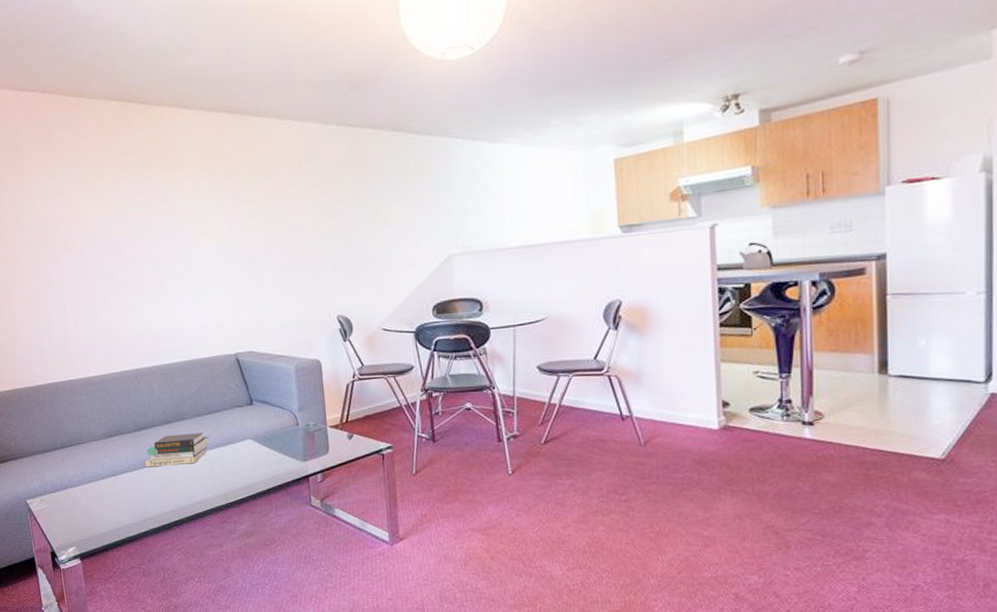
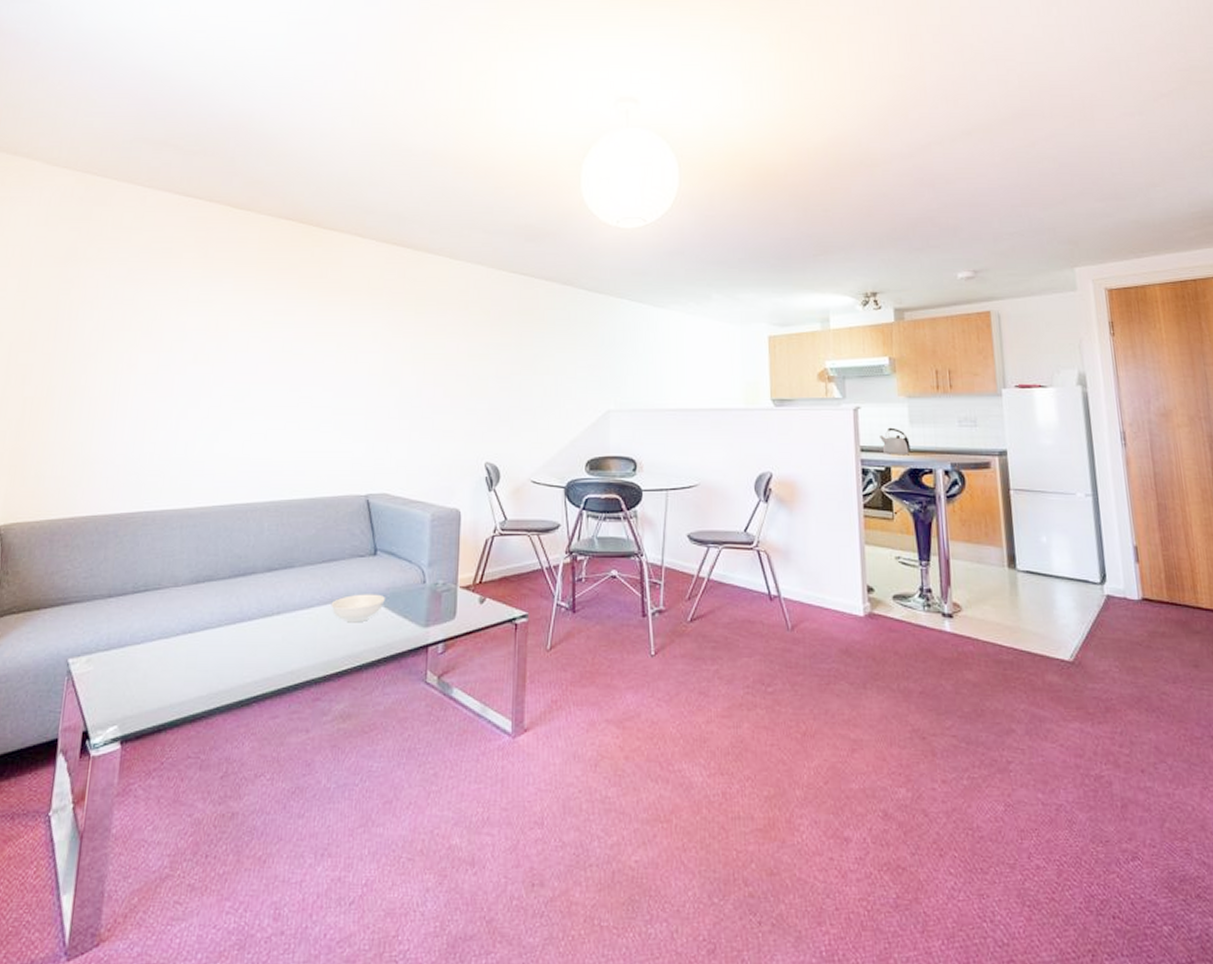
books: present [145,432,210,468] -> none [233,584,319,624]
bowl: none [221,436,266,462] -> present [331,594,385,623]

